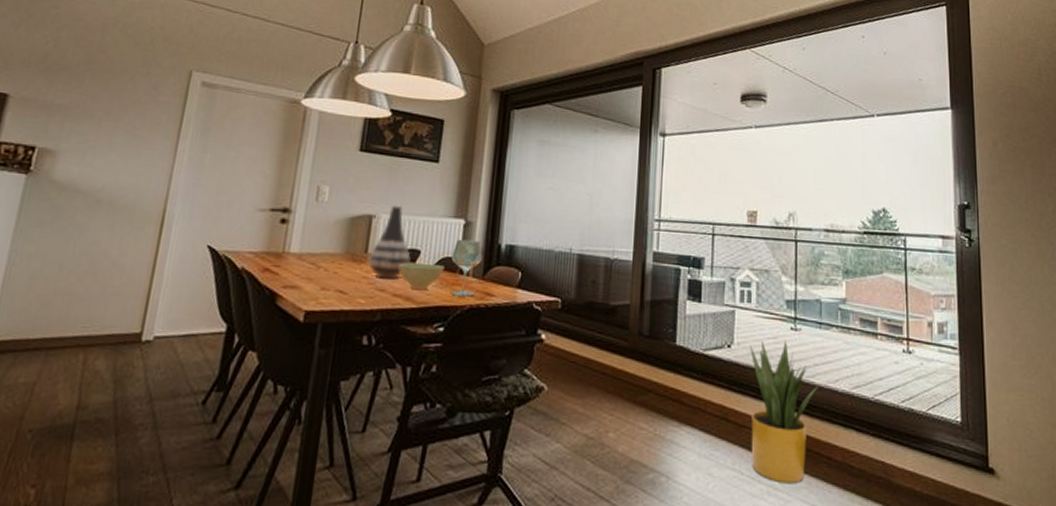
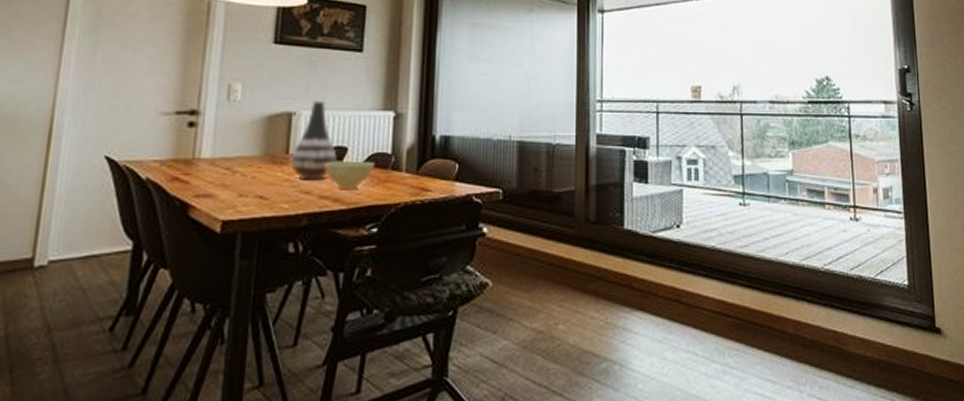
wine glass: present [451,239,483,297] -> none [382,133,416,194]
planter: present [750,340,818,484] -> none [699,216,769,361]

